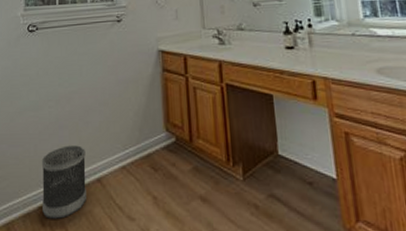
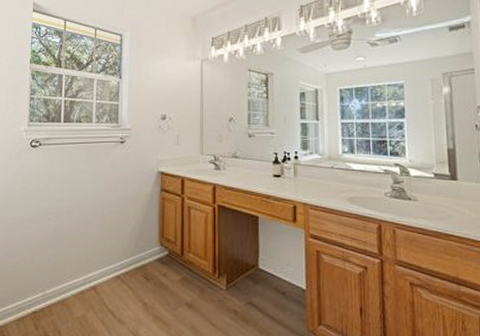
wastebasket: present [41,145,86,219] -> none [36,256,82,323]

